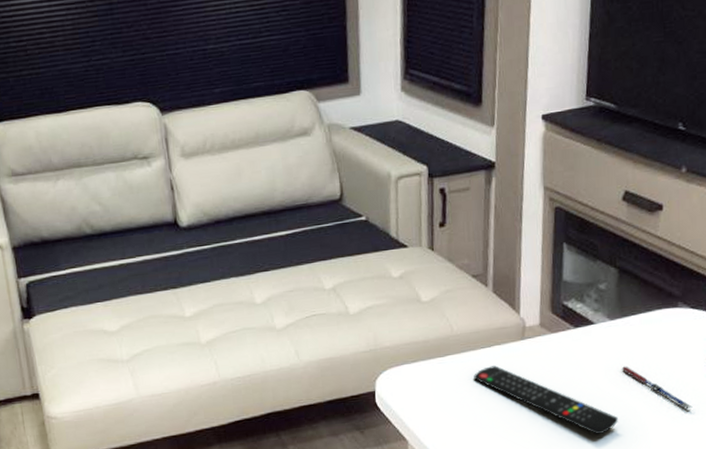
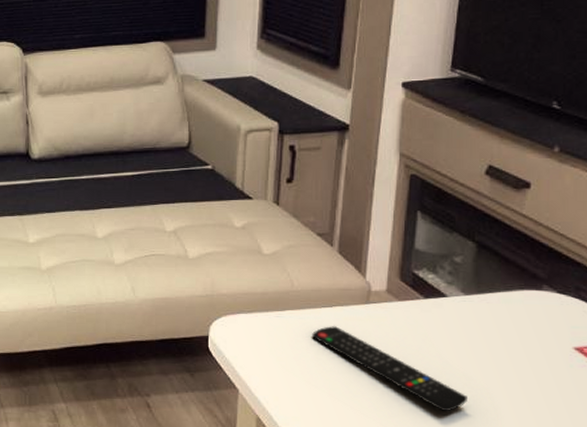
pen: present [621,366,693,410] -> none [474,344,554,399]

